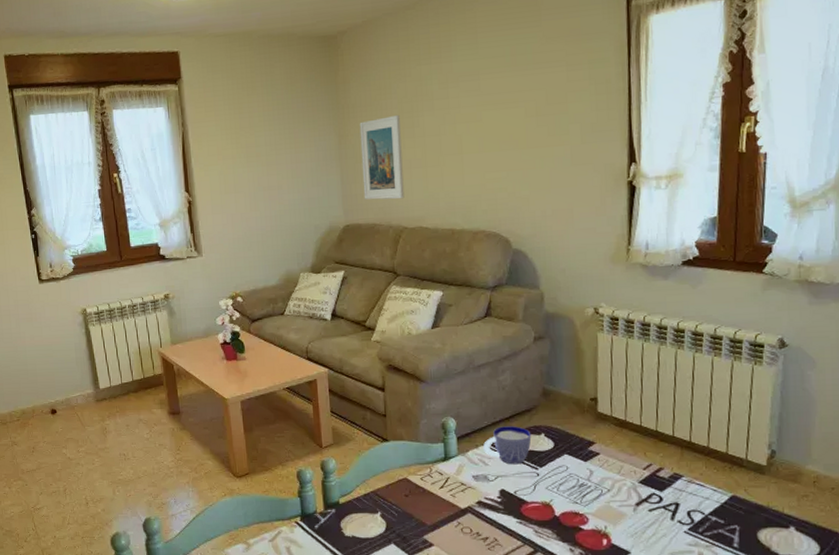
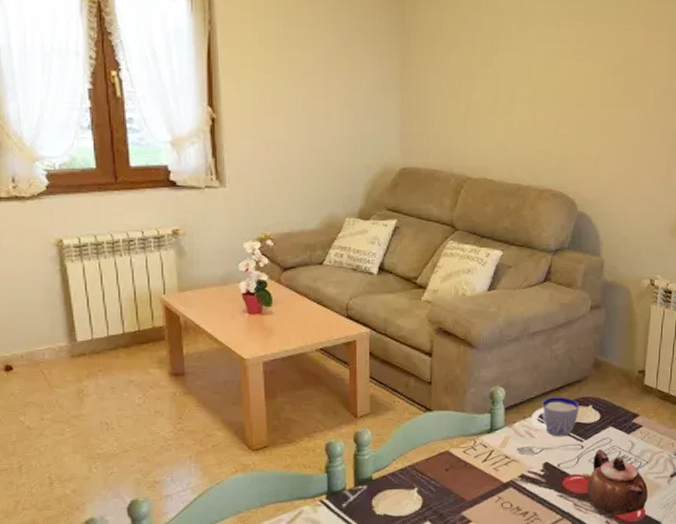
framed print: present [359,114,405,200] -> none [425,49,472,145]
teapot: none [546,476,613,543] -> present [587,449,648,515]

